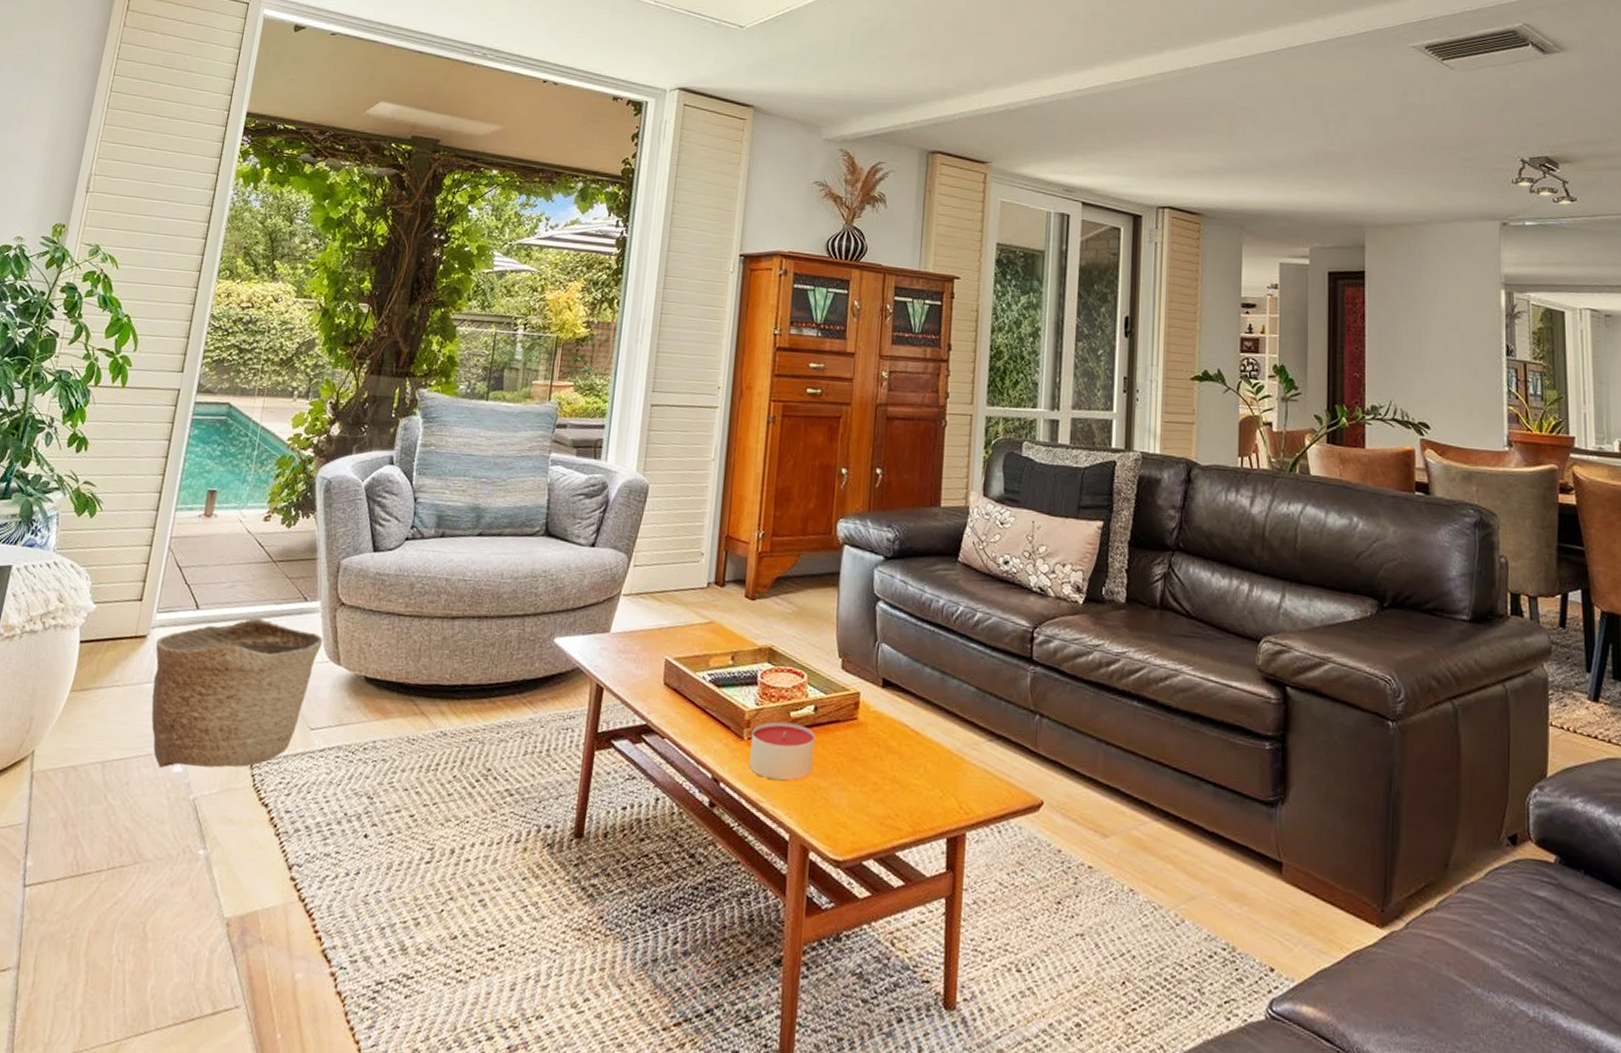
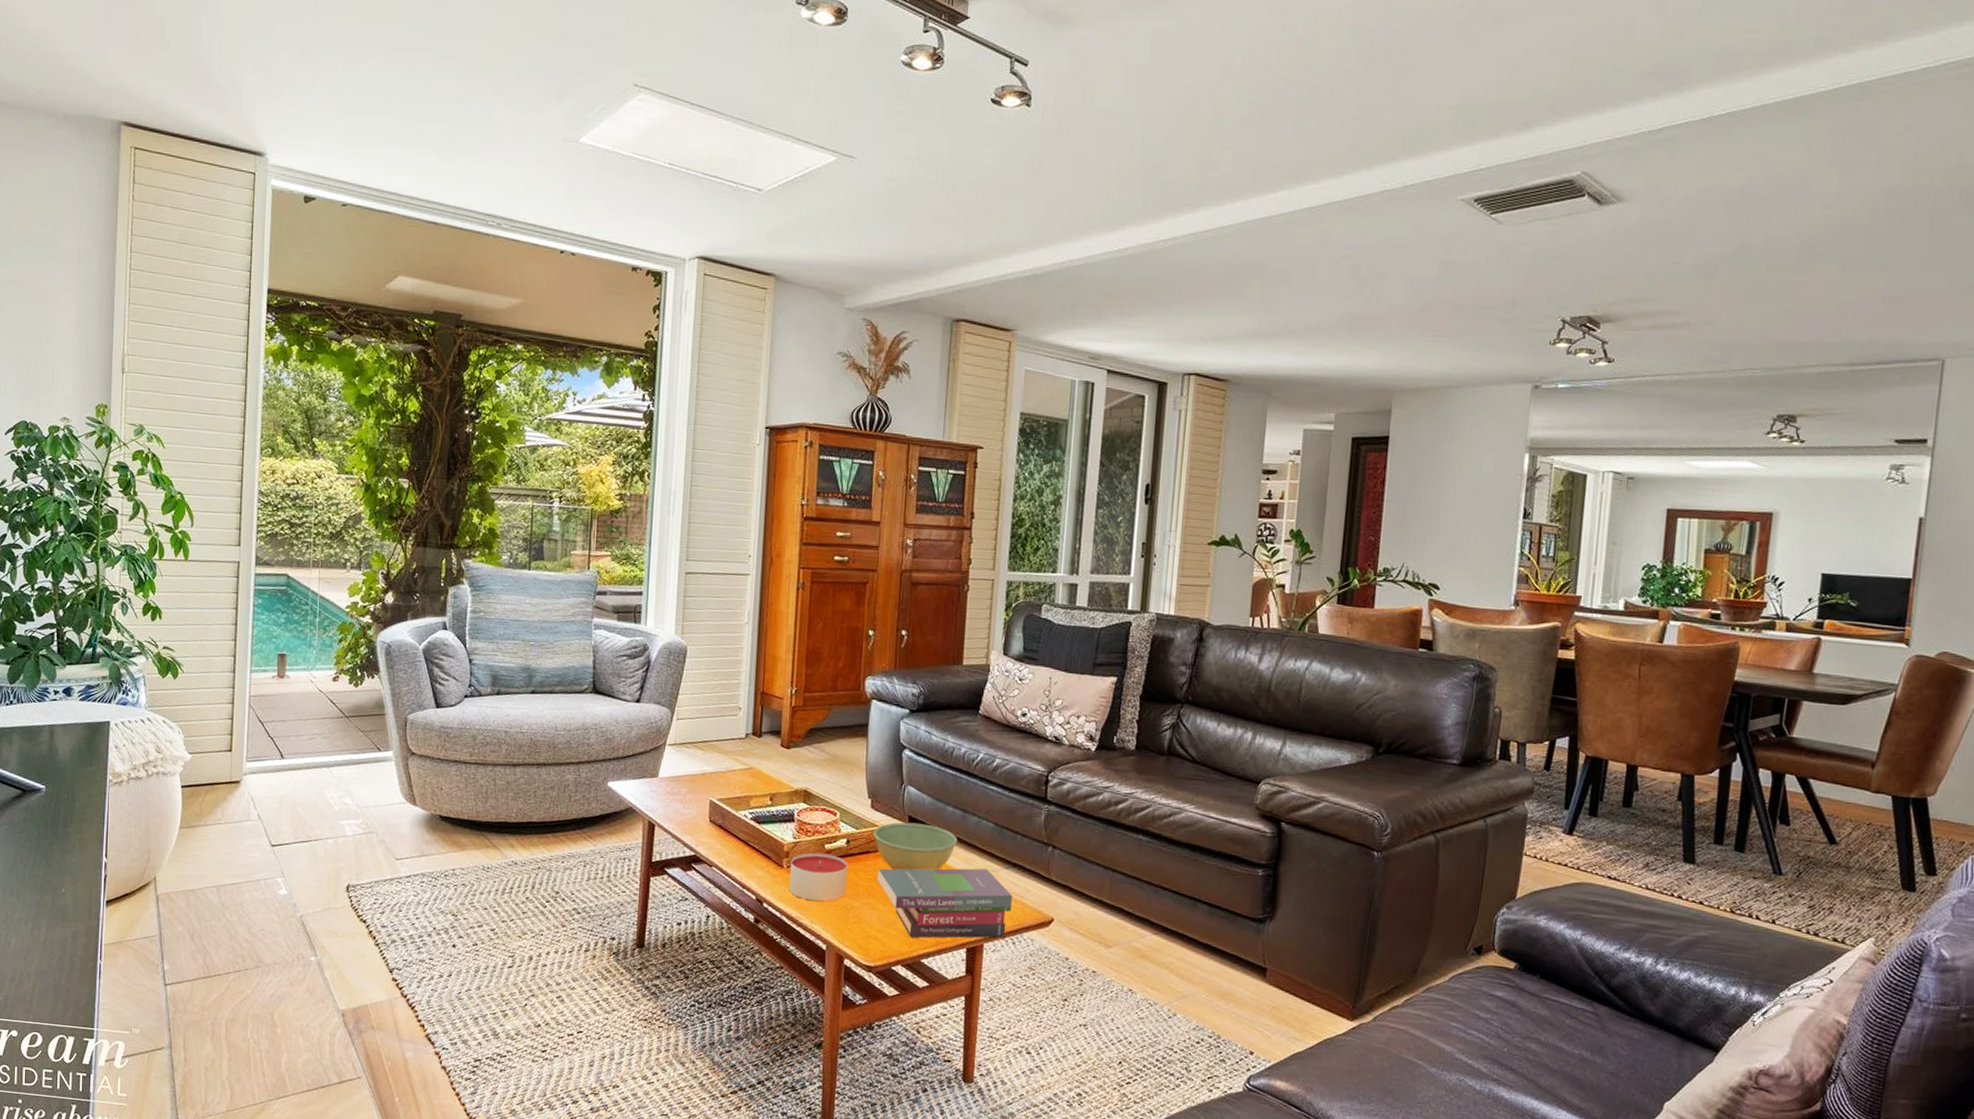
basket: present [151,617,323,769] -> none [249,765,399,892]
bowl: none [844,685,936,743] -> present [873,822,957,871]
books: none [847,740,998,826] -> present [877,868,1013,938]

